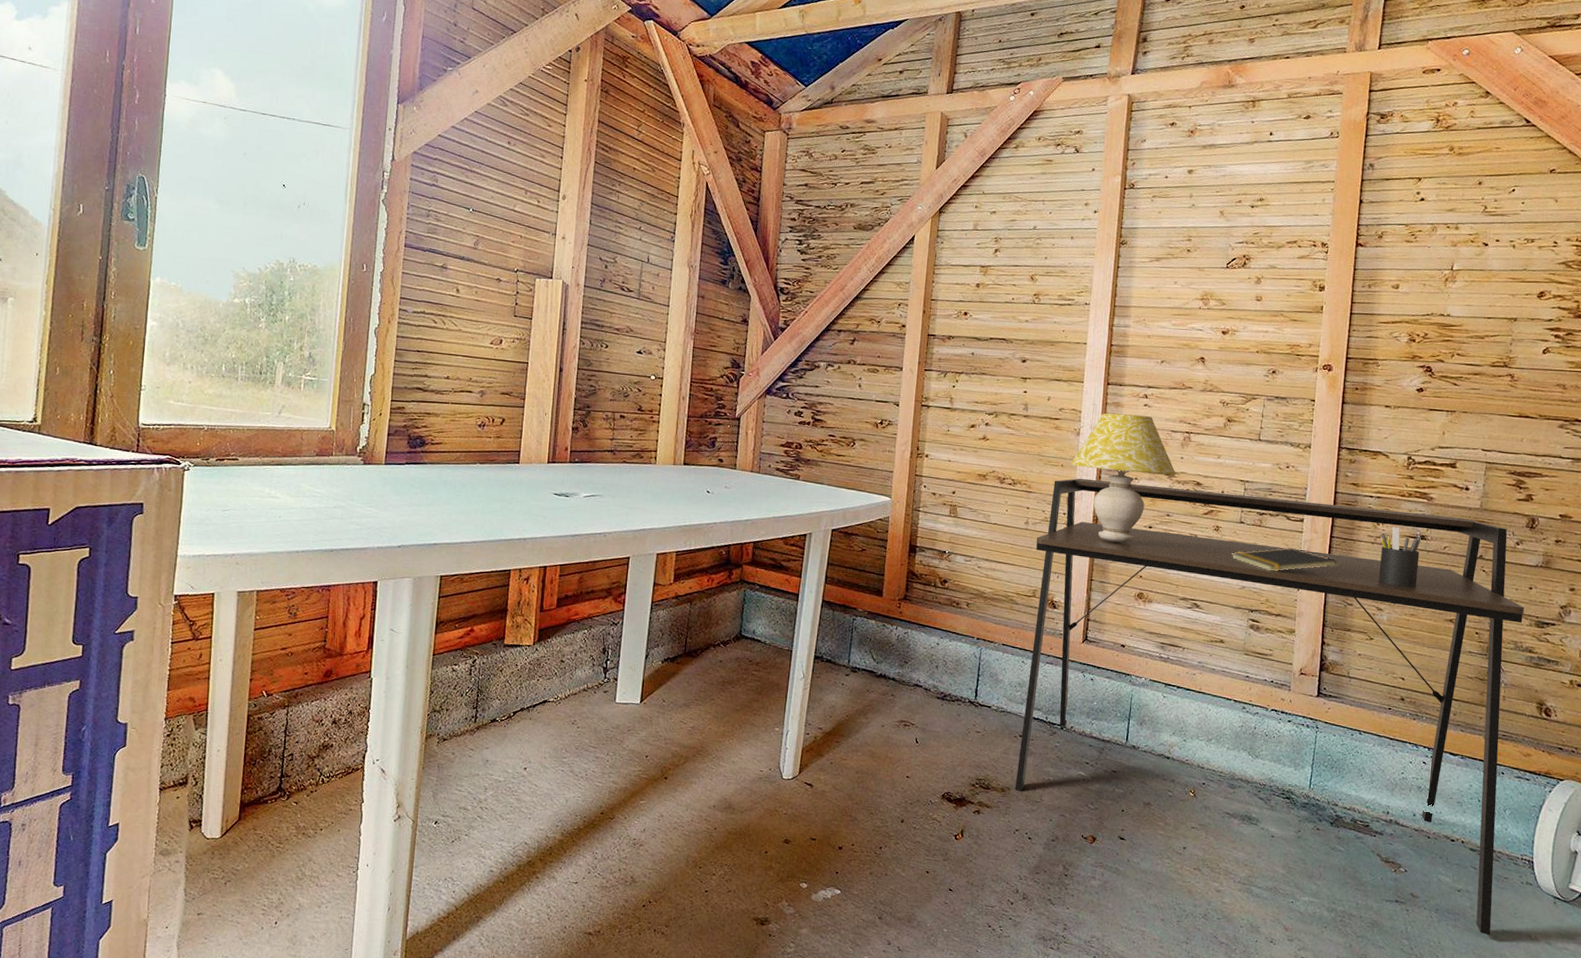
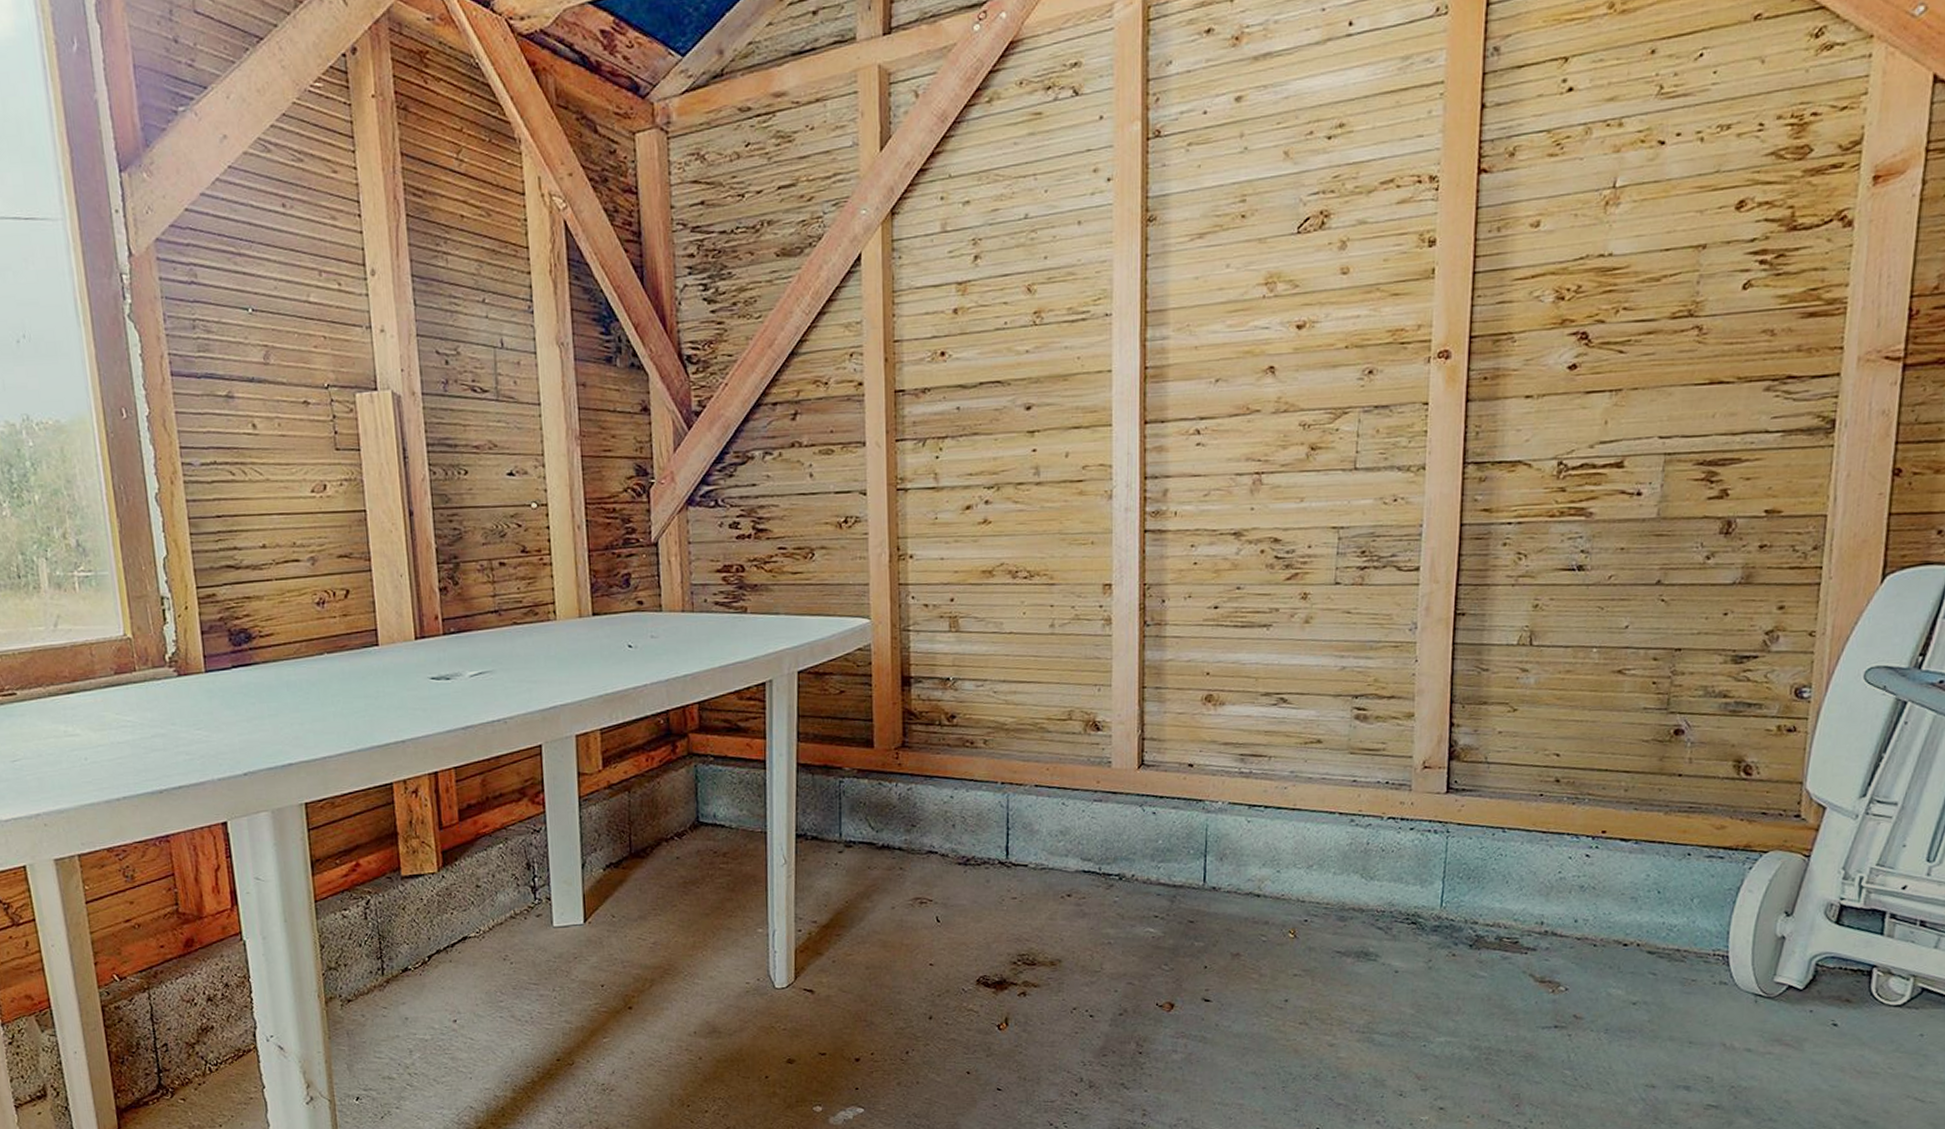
desk: present [1014,478,1525,936] -> none [1066,534,1718,1052]
table lamp: present [1070,413,1176,543] -> none [1103,459,1246,635]
notepad: present [1232,548,1339,571] -> none [1326,607,1469,642]
pen holder: present [1379,526,1421,588] -> none [1522,558,1578,637]

